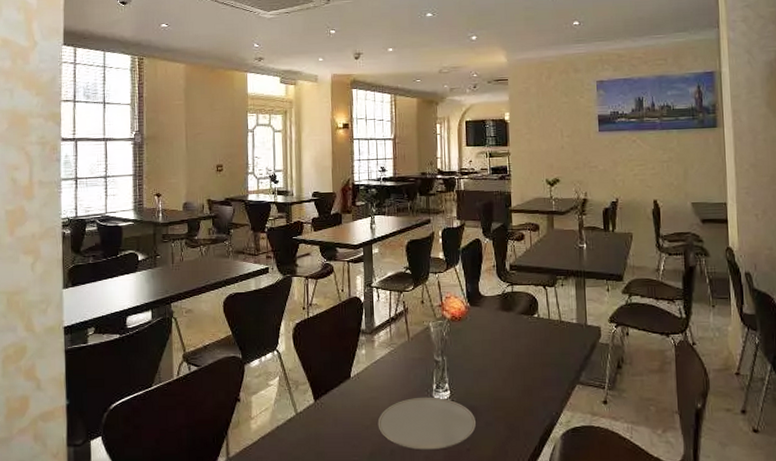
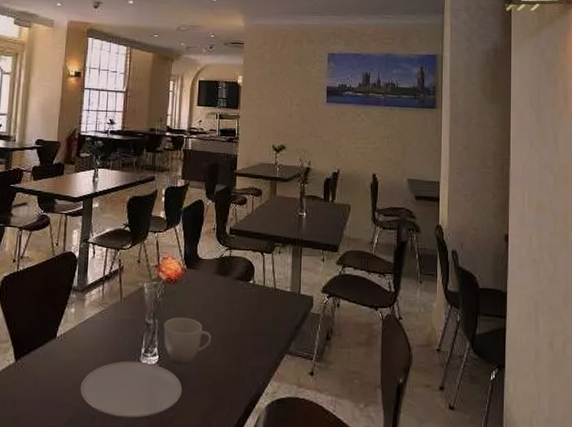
cup: none [452,353,501,399] -> present [163,317,212,365]

